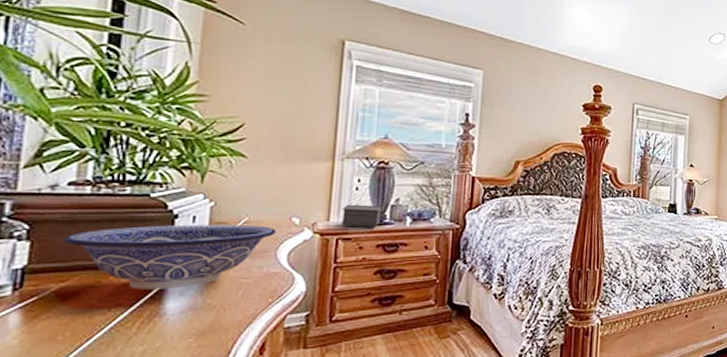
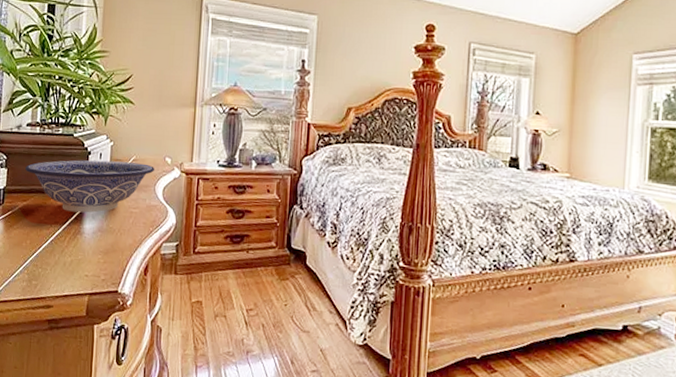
jewelry box: present [341,204,383,228] -> none [201,147,233,170]

